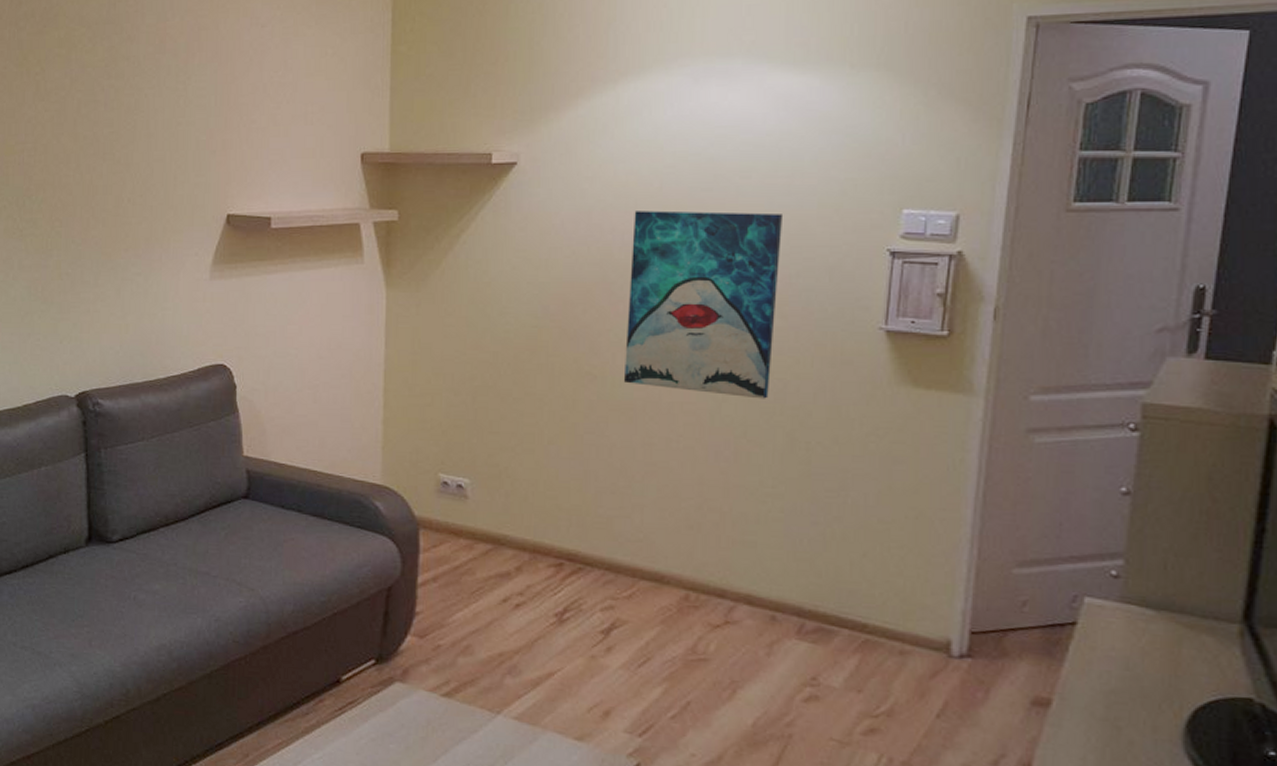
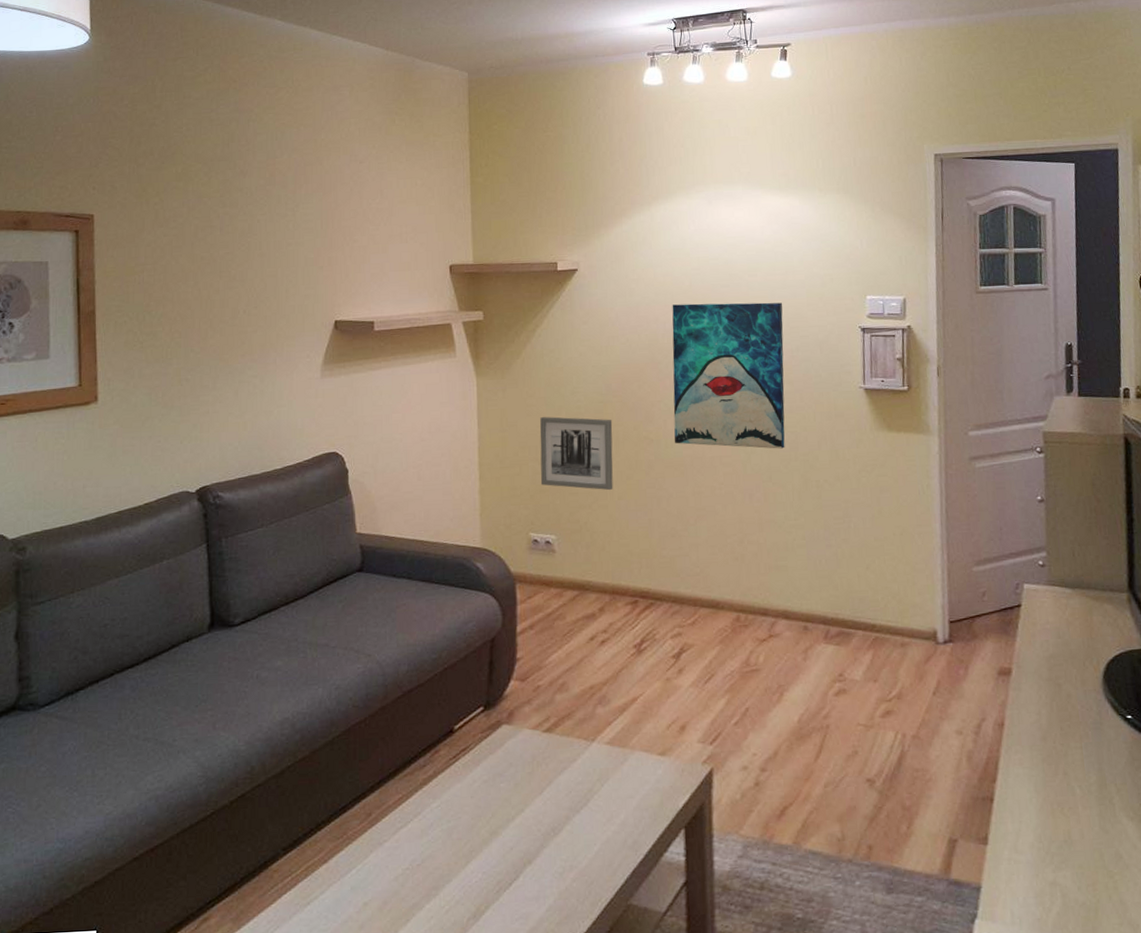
wall art: none [455,340,548,433] -> present [539,417,613,491]

